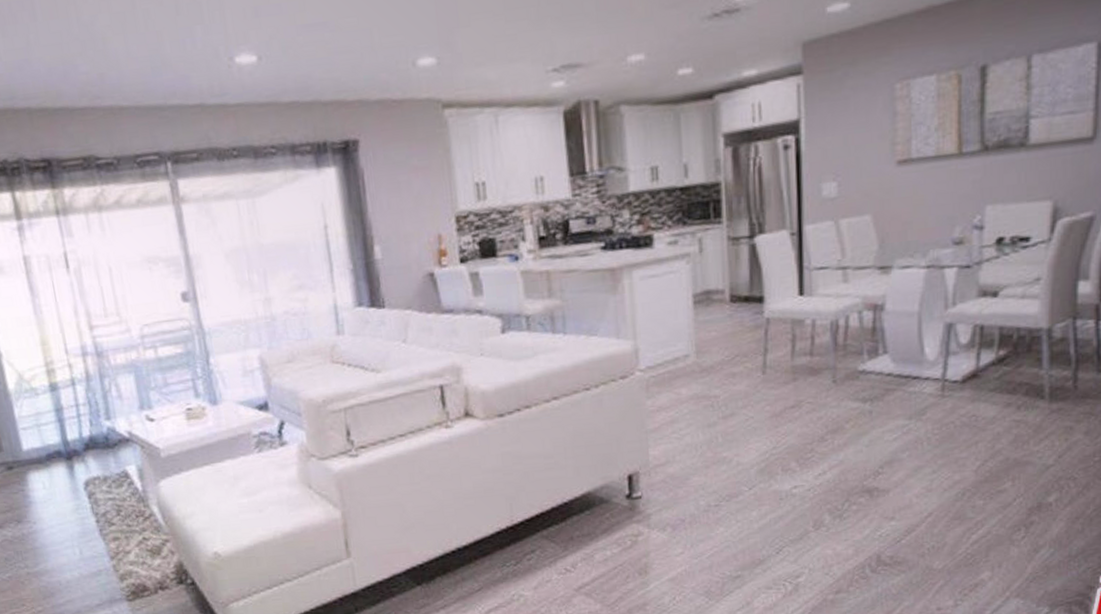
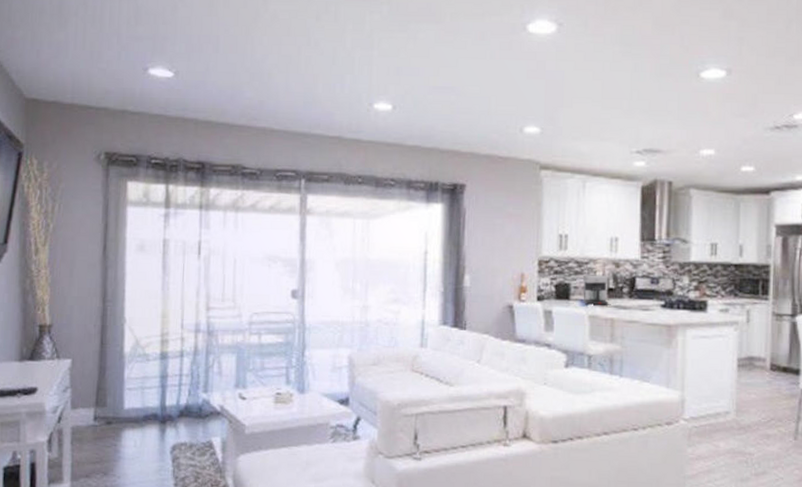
coffee maker: none [509,223,542,260] -> present [583,275,609,306]

